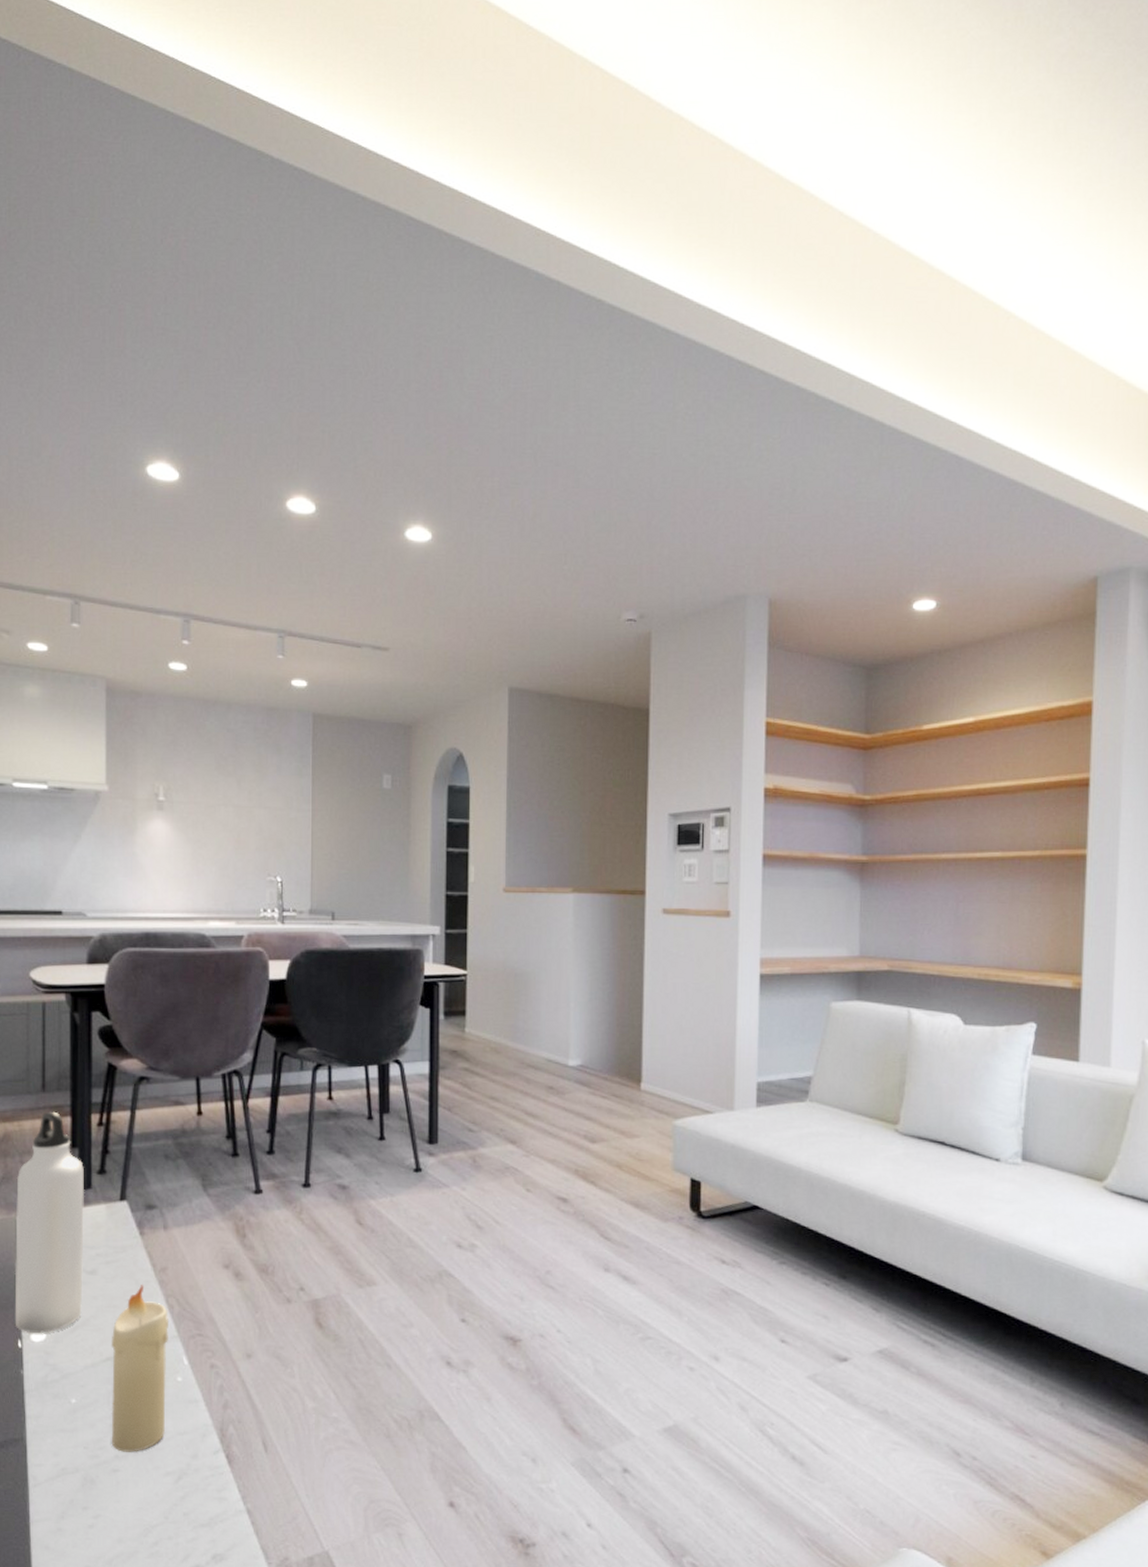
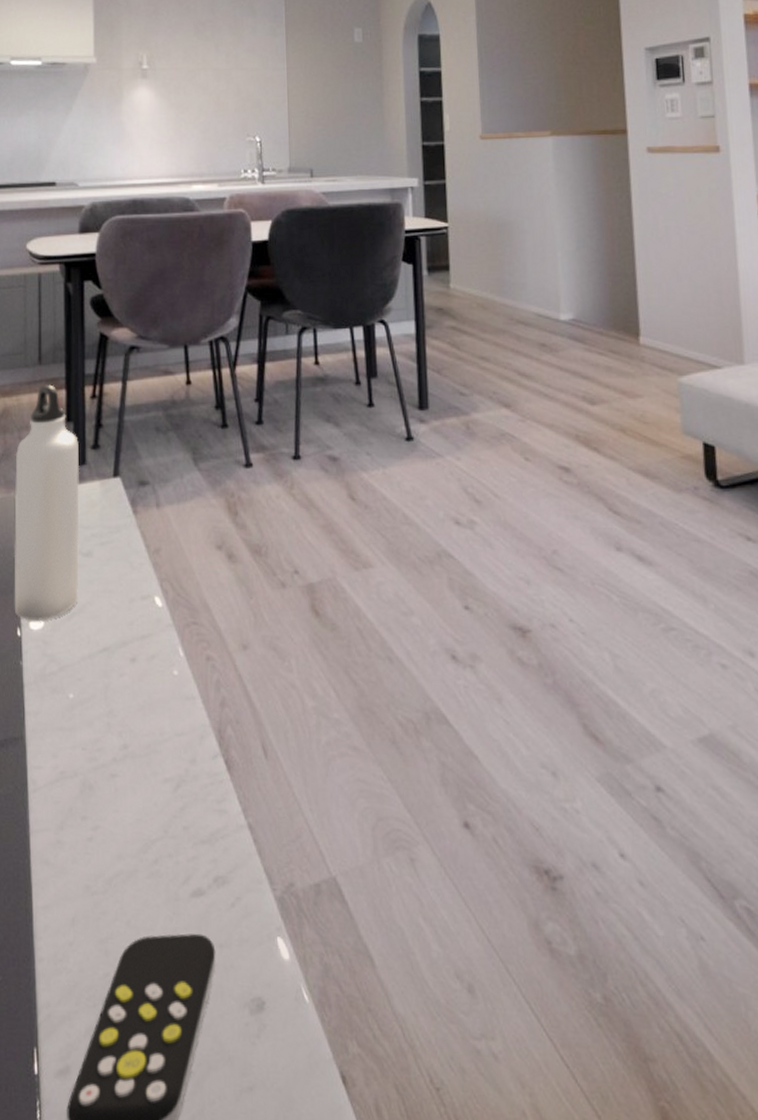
candle: present [111,1285,168,1453] -> none [107,568,164,755]

